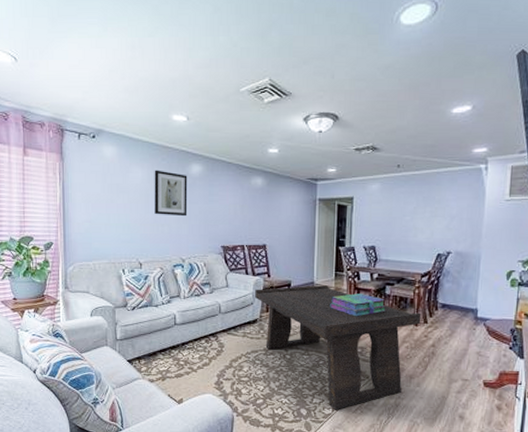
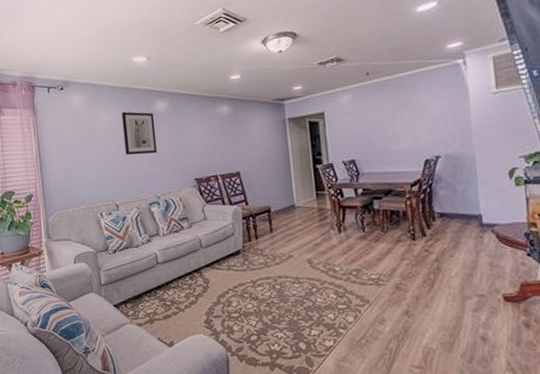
coffee table: present [255,285,422,410] -> none [234,207,419,342]
stack of books: present [330,293,386,317] -> none [315,211,377,237]

